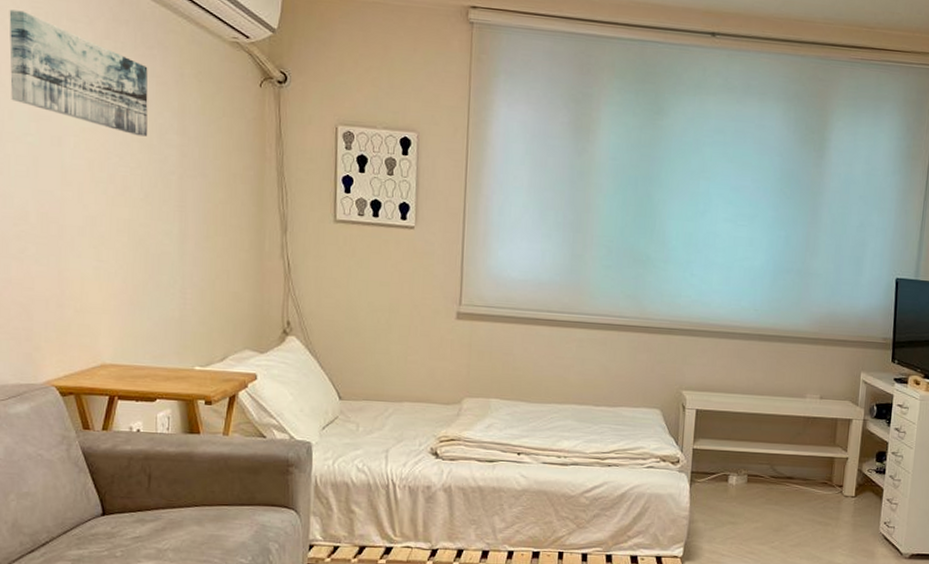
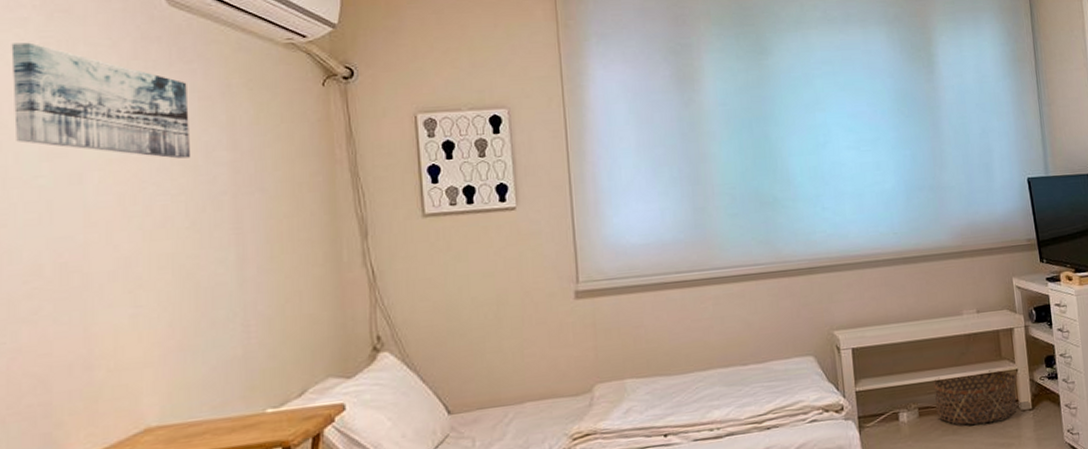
basket: none [764,451,846,501] -> present [932,370,1017,425]

